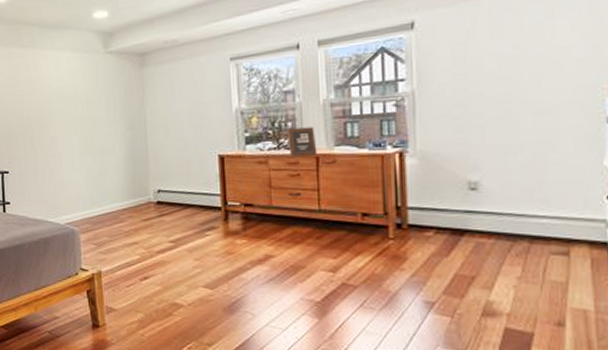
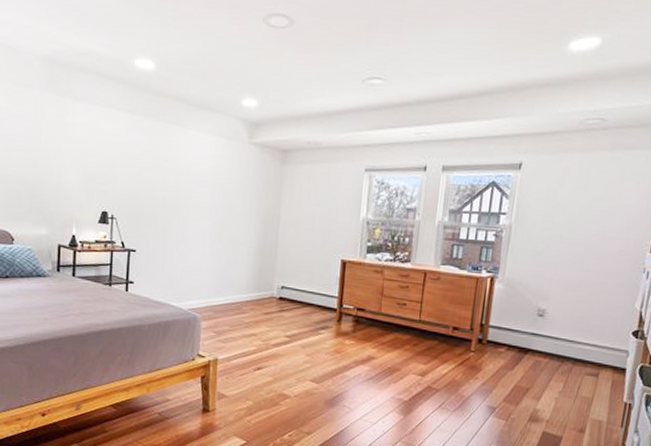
picture frame: present [286,127,318,157] -> none [402,243,427,271]

